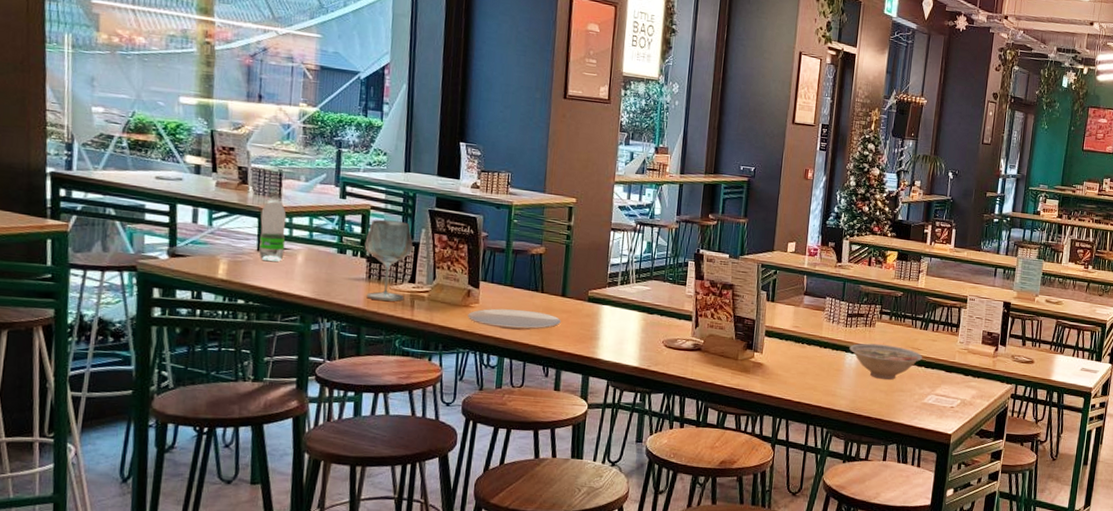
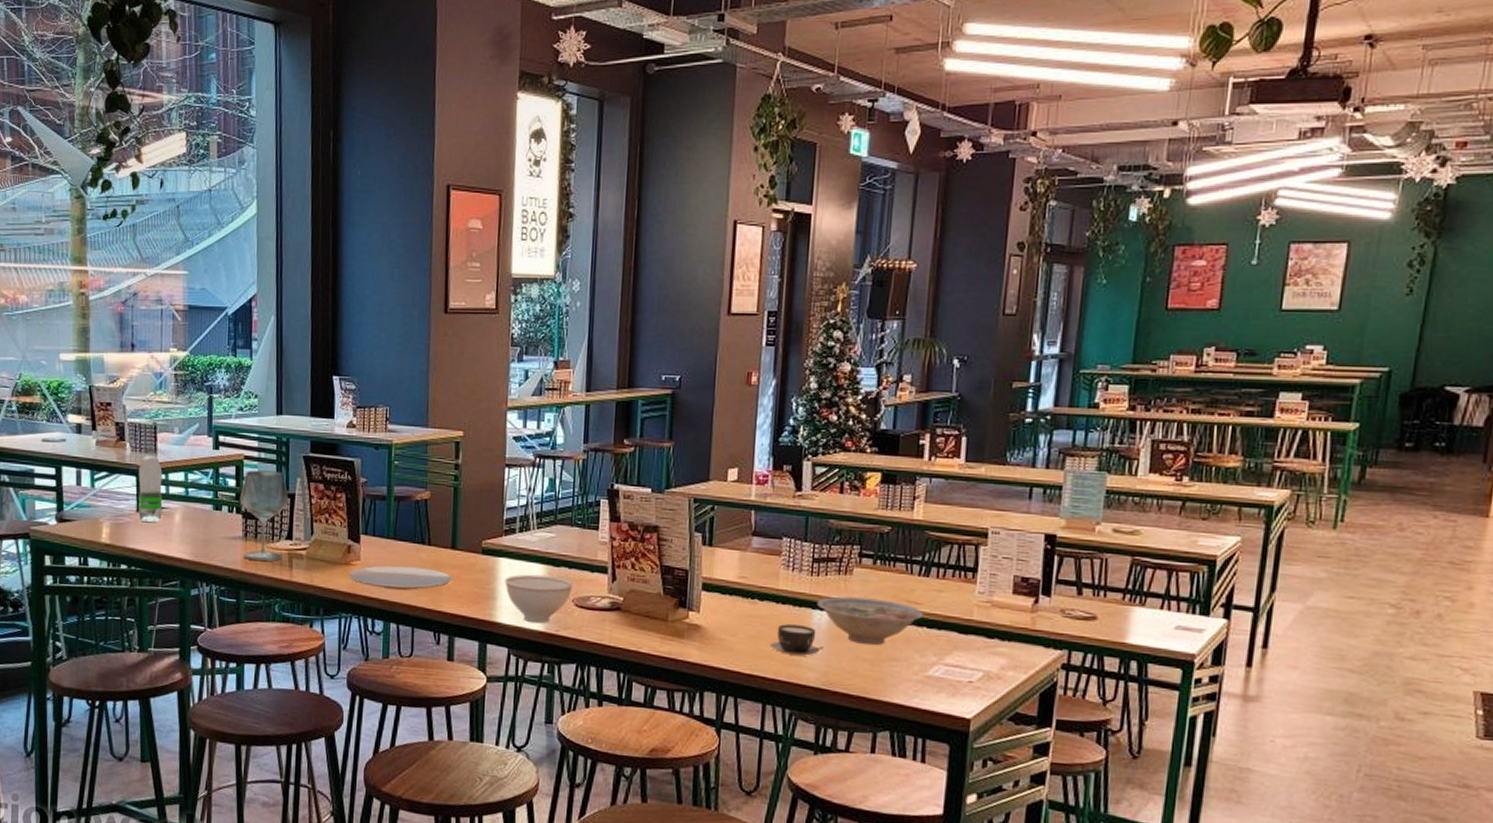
bowl: none [606,319,664,360] -> present [504,574,573,623]
teacup: none [814,363,853,388] -> present [769,624,823,656]

